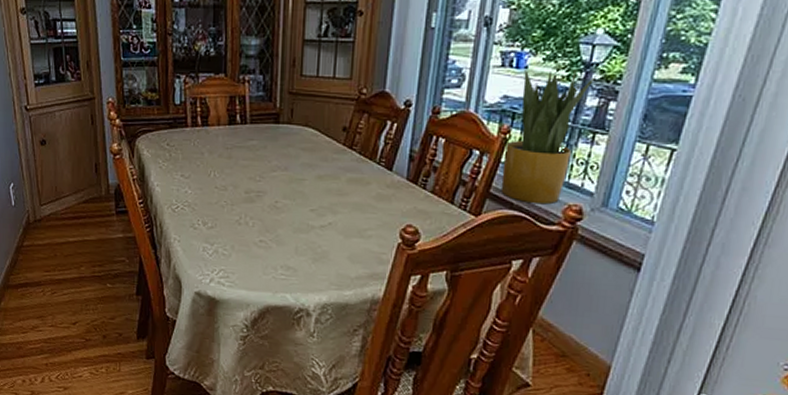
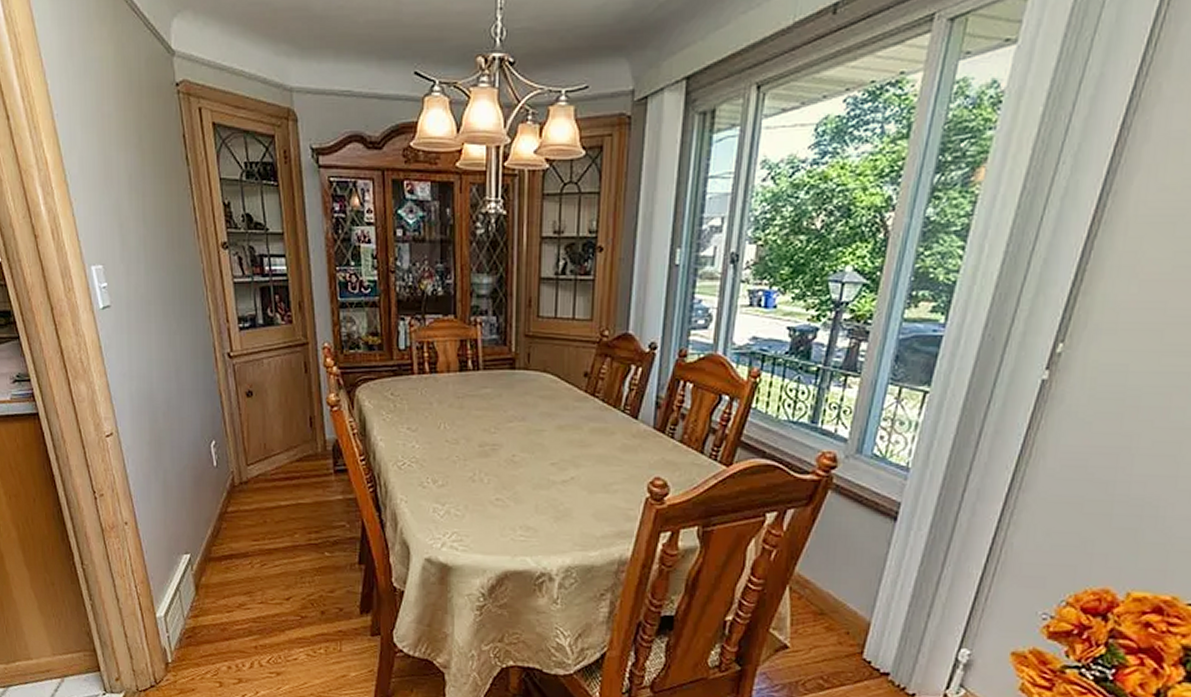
planter: present [500,69,598,205] -> none [752,308,848,452]

